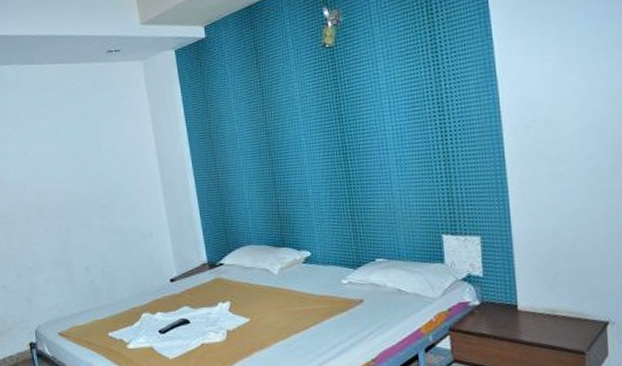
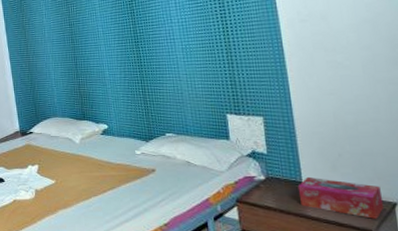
tissue box: none [512,299,597,340] -> present [297,176,385,219]

